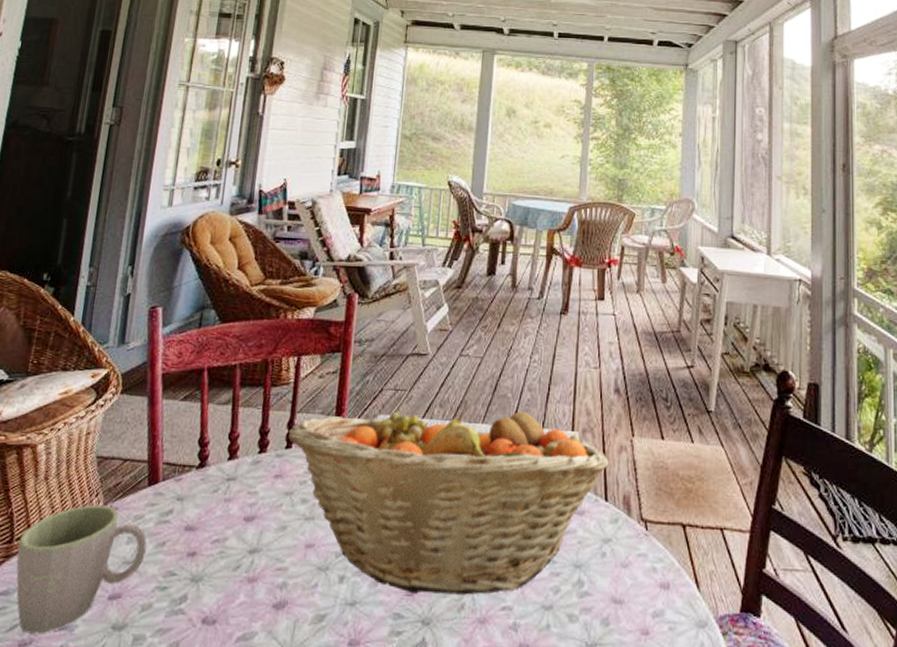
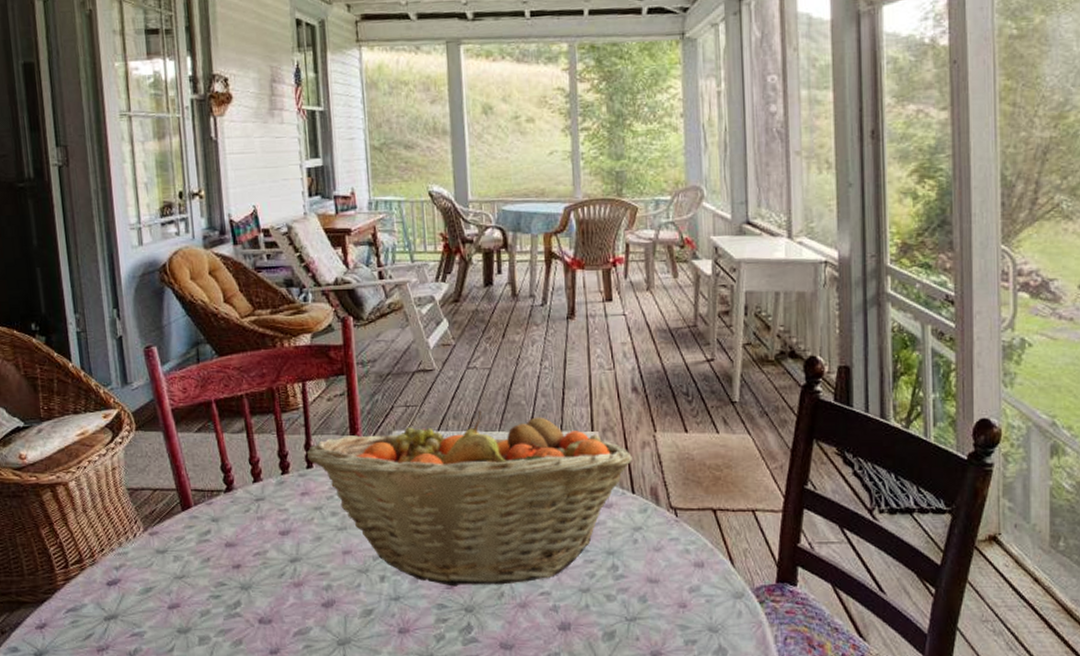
mug: present [16,504,147,634] -> none [73,530,194,641]

